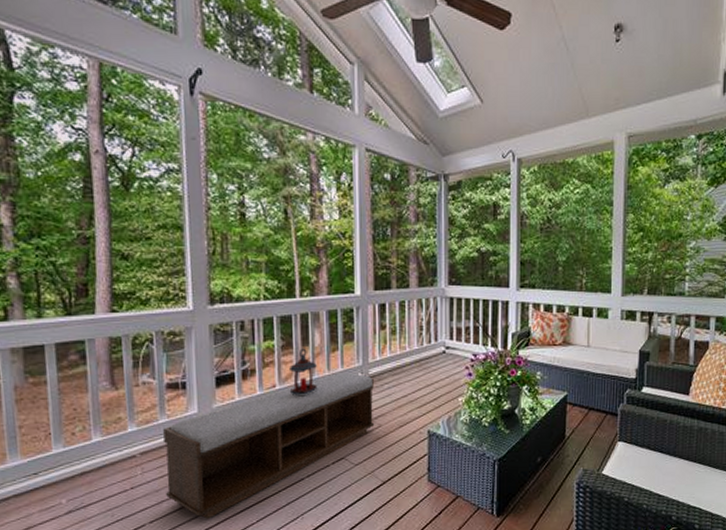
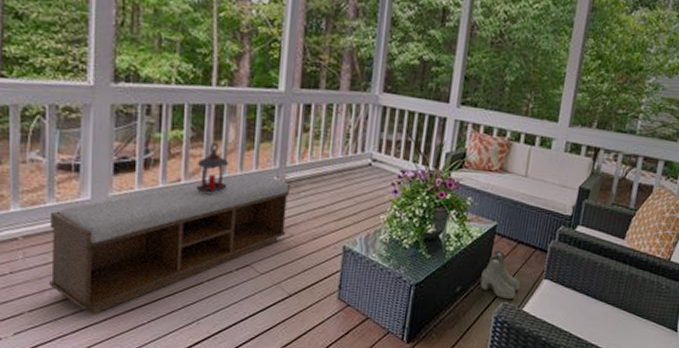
boots: none [559,419,596,465] -> present [480,251,520,300]

